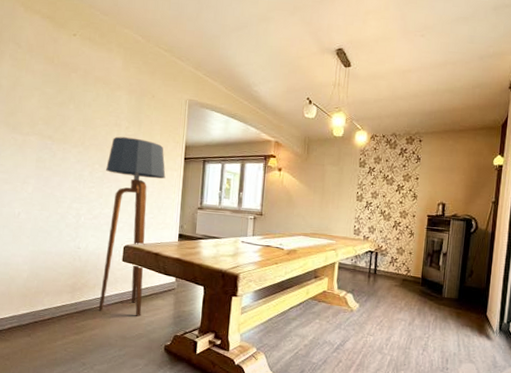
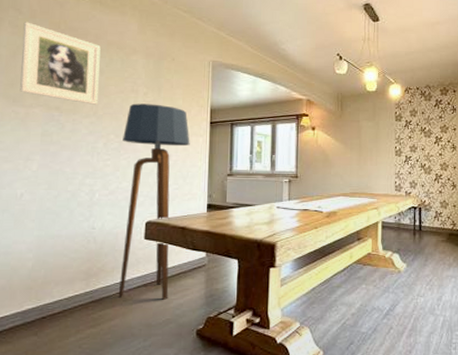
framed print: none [18,55,89,136] -> present [20,22,101,105]

